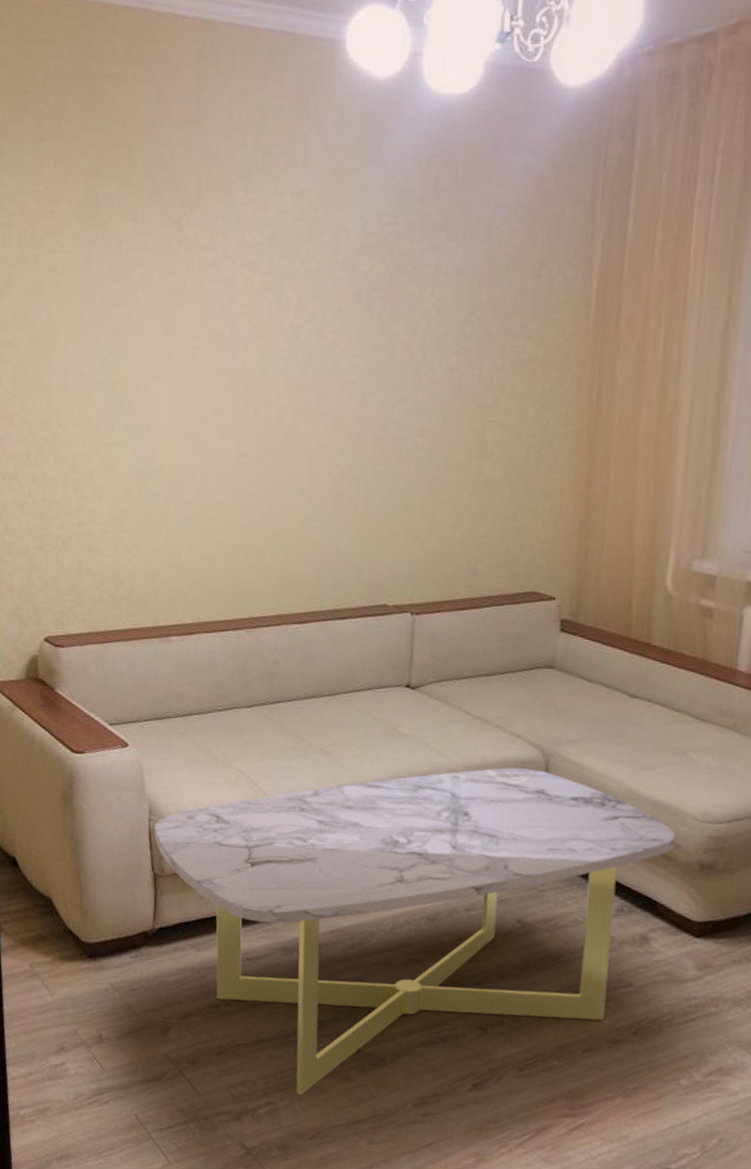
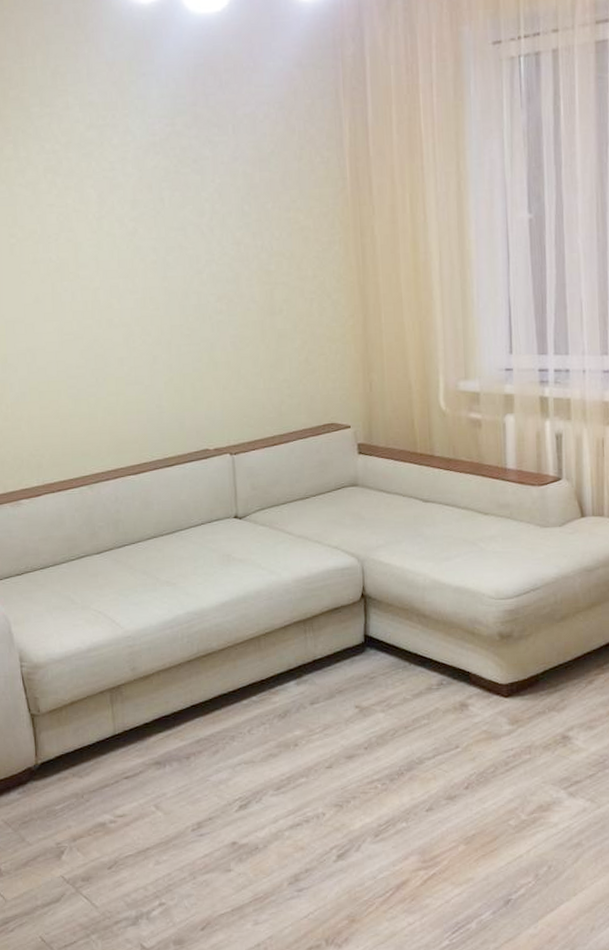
coffee table: present [153,767,676,1095] -> none [25,574,478,892]

